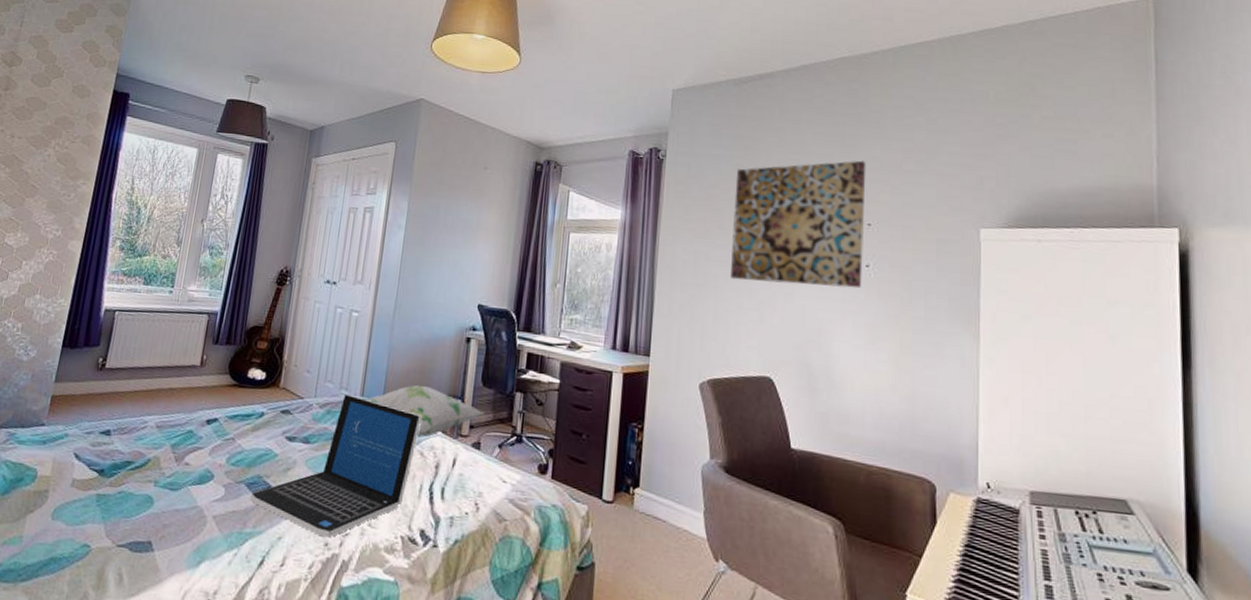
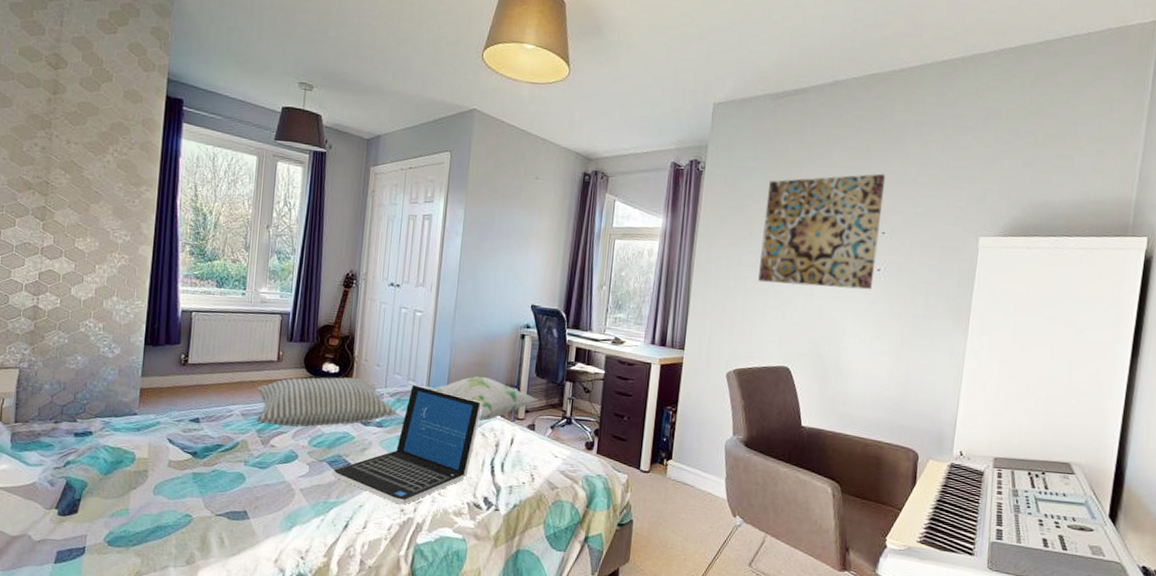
pillow: none [172,384,326,442] -> present [256,377,396,427]

